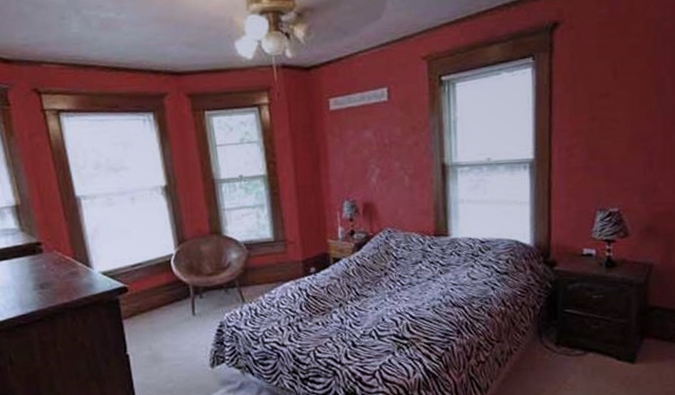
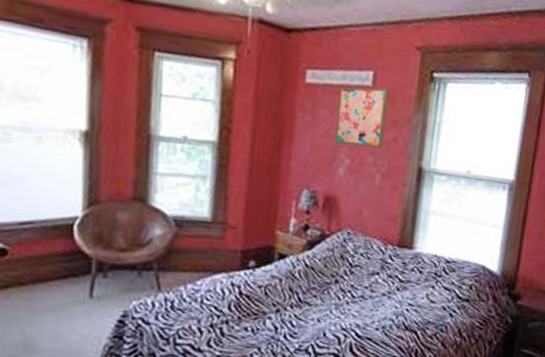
wall art: none [360,99,406,156] -> present [334,86,389,149]

